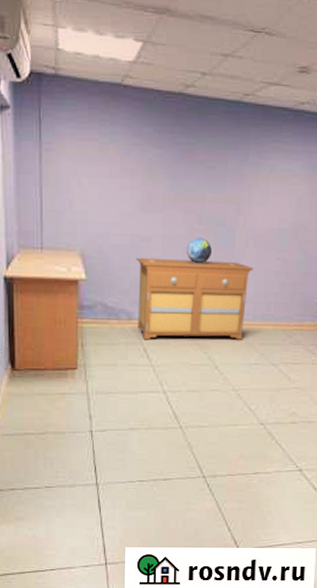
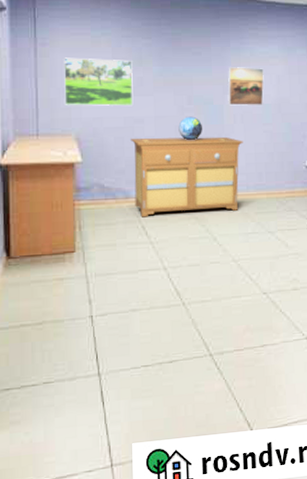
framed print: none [70,165,142,223] -> present [64,57,134,107]
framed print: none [241,185,283,230] -> present [228,67,264,106]

